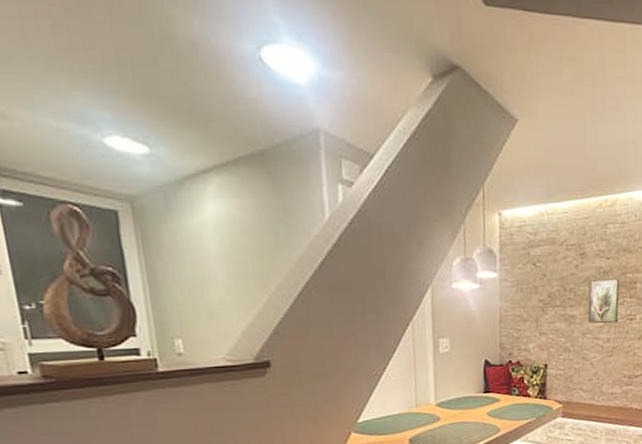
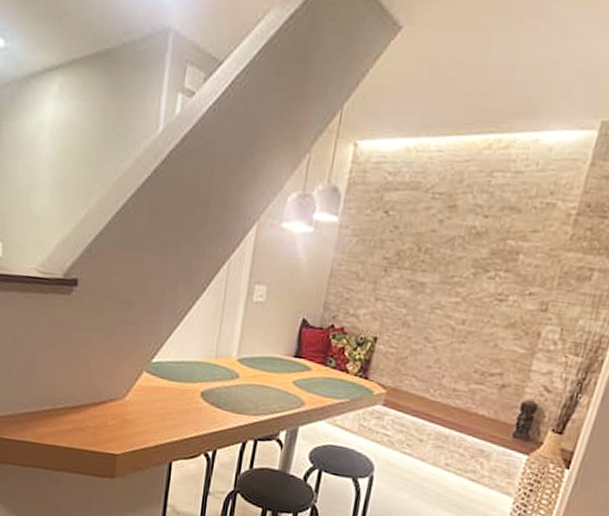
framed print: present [588,278,620,324] -> none [441,240,497,302]

